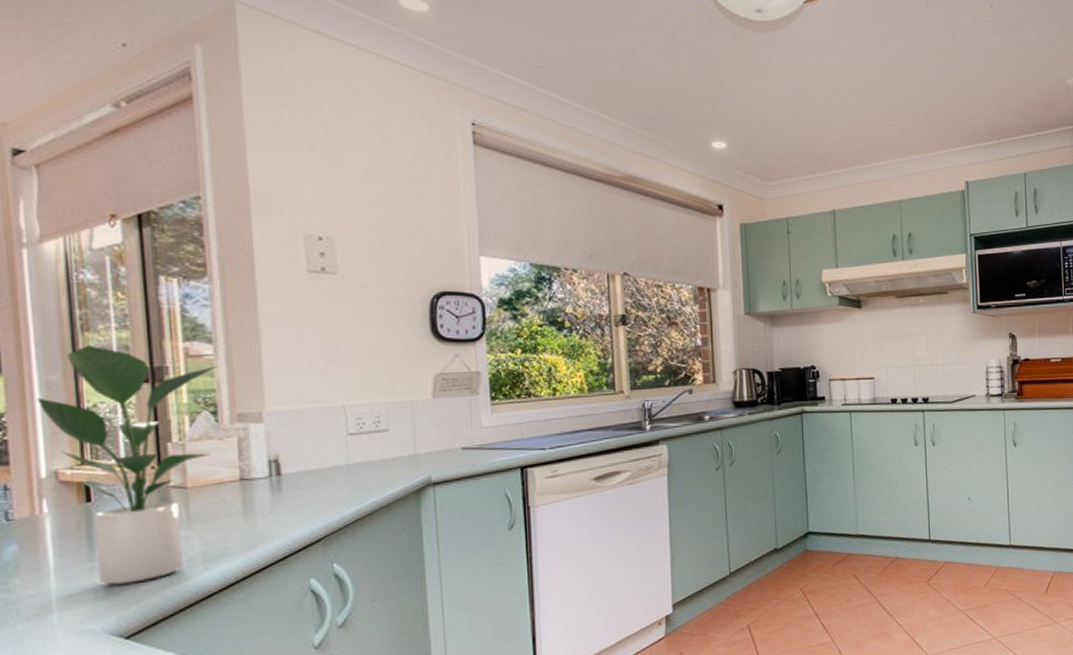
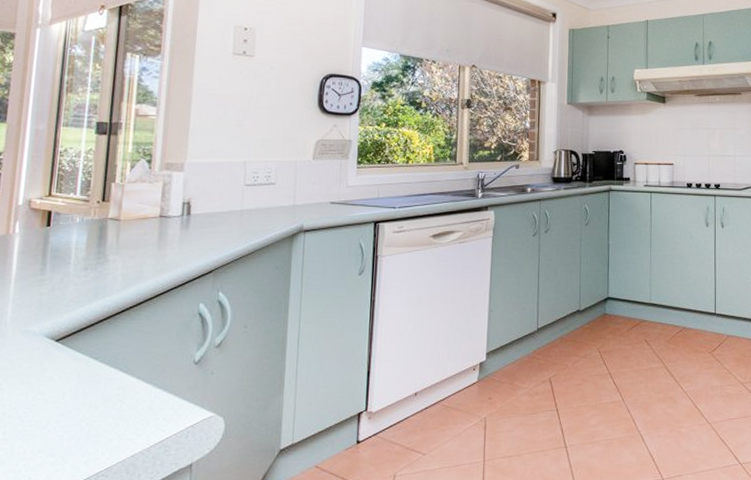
potted plant: present [36,345,217,585] -> none [26,103,157,295]

